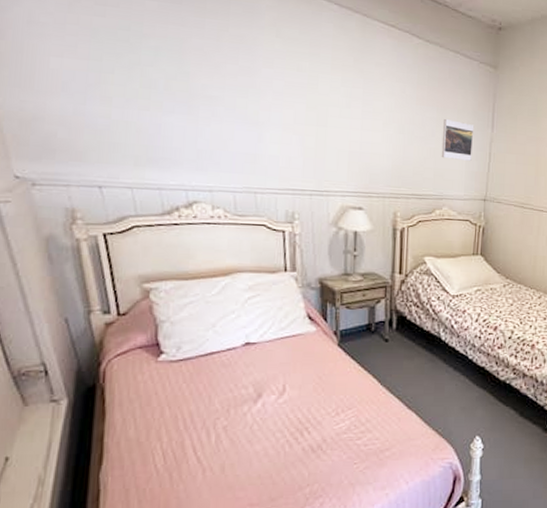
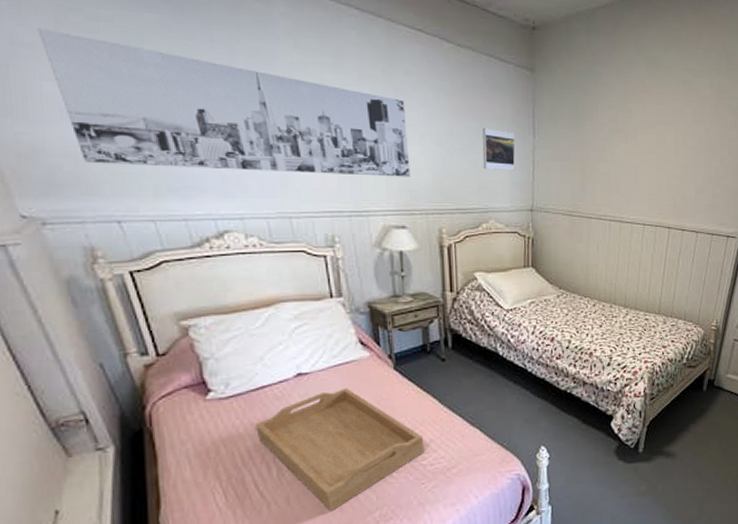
wall art: none [52,10,372,161] -> present [37,28,410,177]
serving tray: none [200,361,360,484] -> present [256,388,425,512]

